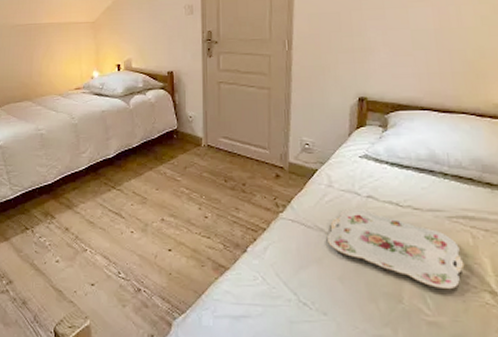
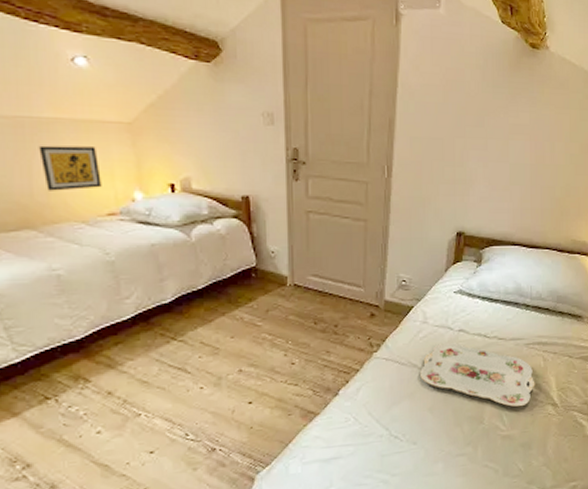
wall art: none [38,41,73,73] -> present [38,145,102,191]

